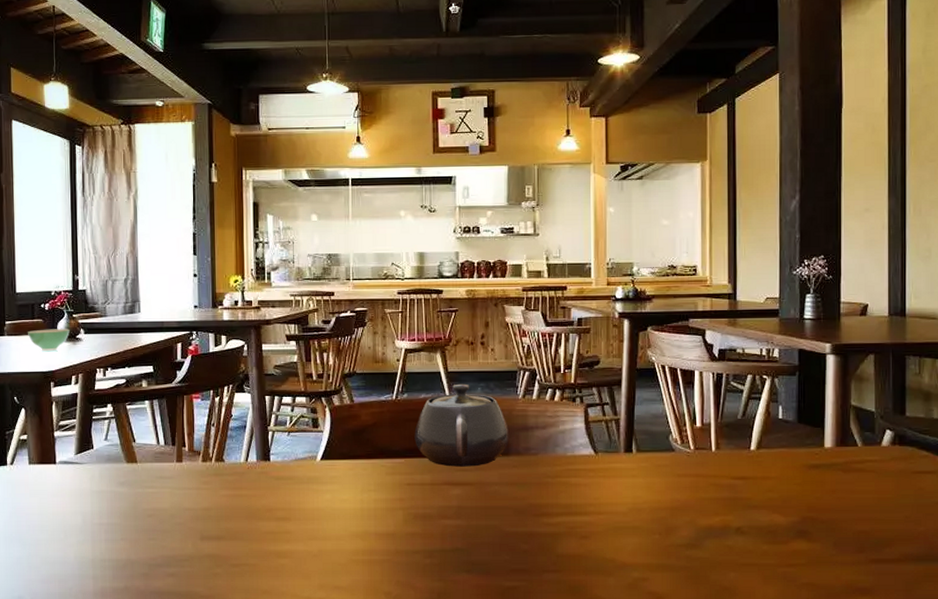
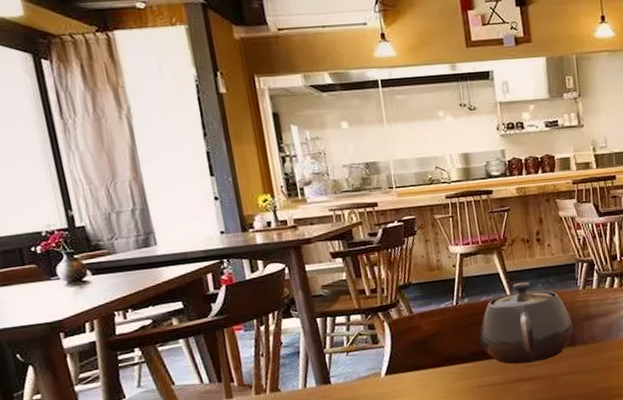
bowl: present [28,329,70,352] -> none [19,271,73,301]

